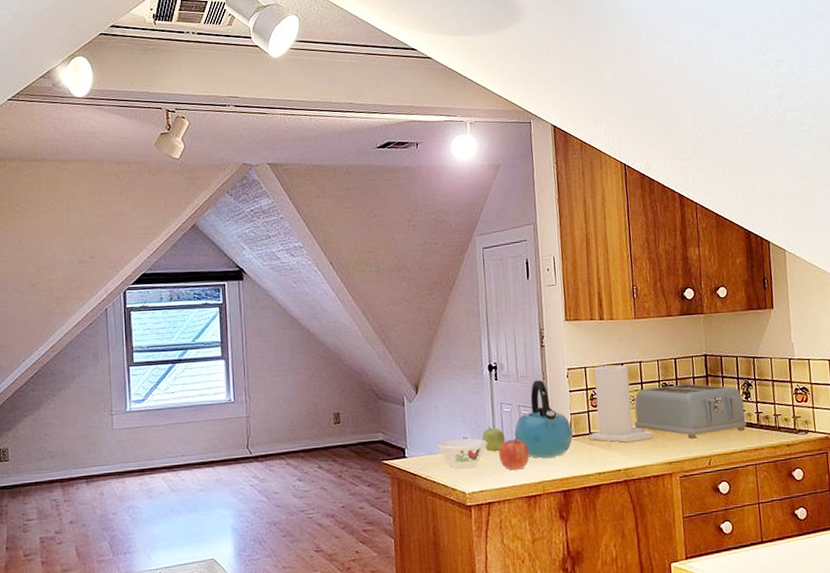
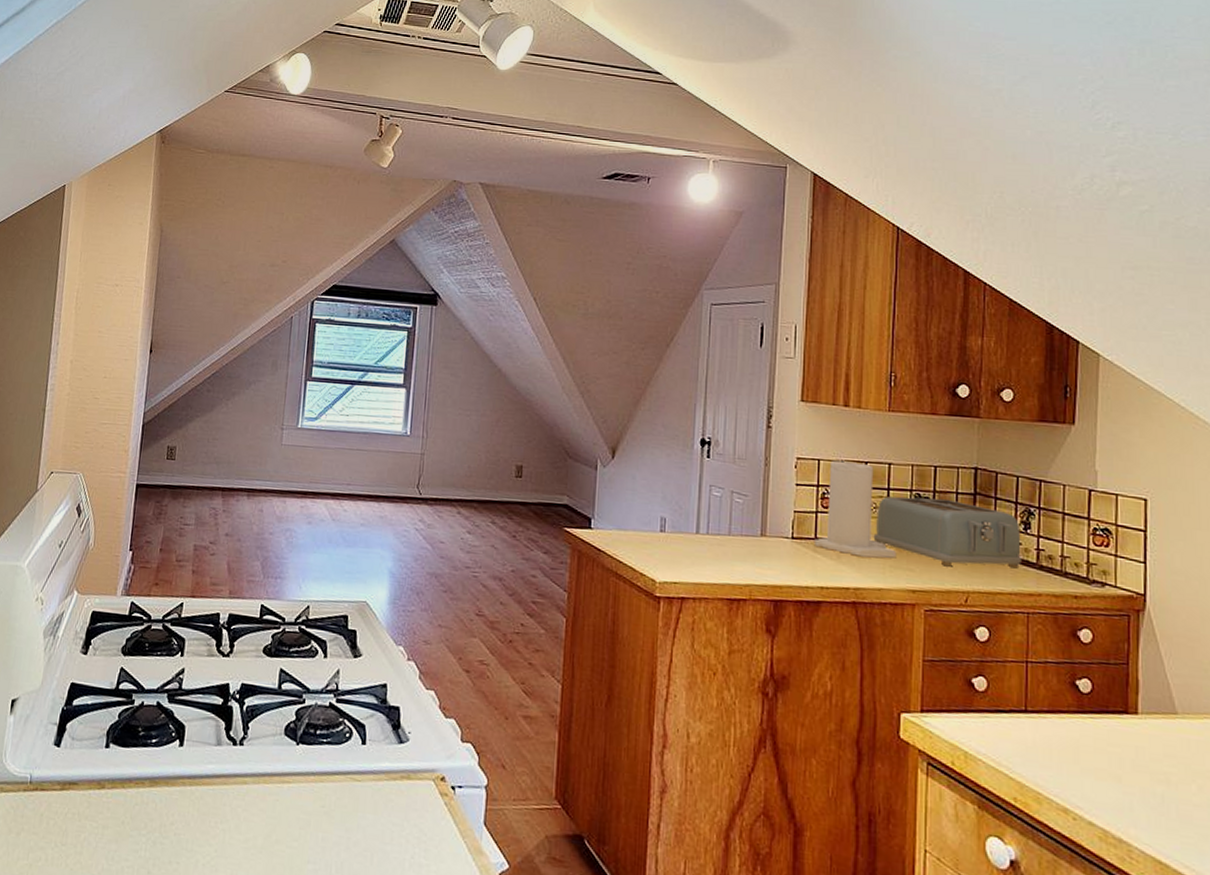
bowl: present [437,438,488,469] -> none [629,516,690,554]
fruit: present [481,427,506,452] -> none [682,510,711,541]
fruit: present [499,436,530,470] -> none [701,527,738,566]
kettle: present [514,380,573,458] -> none [723,465,794,559]

